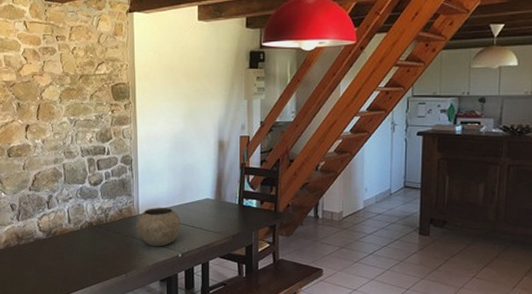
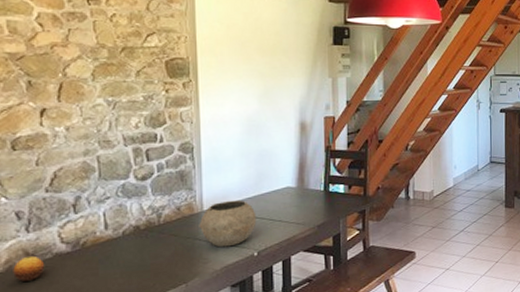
fruit: none [9,238,30,258] -> present [13,255,45,281]

